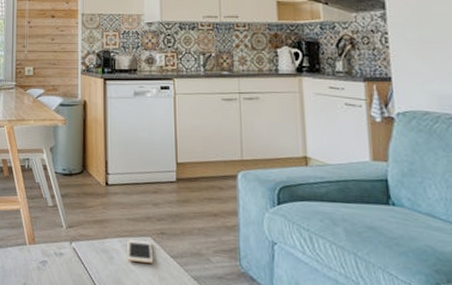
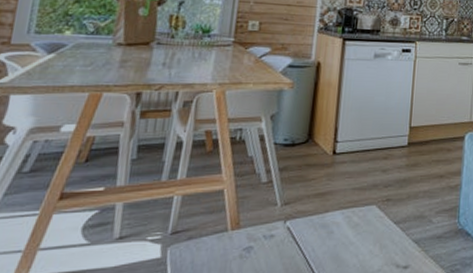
cell phone: present [127,240,153,263] -> none [349,210,377,233]

